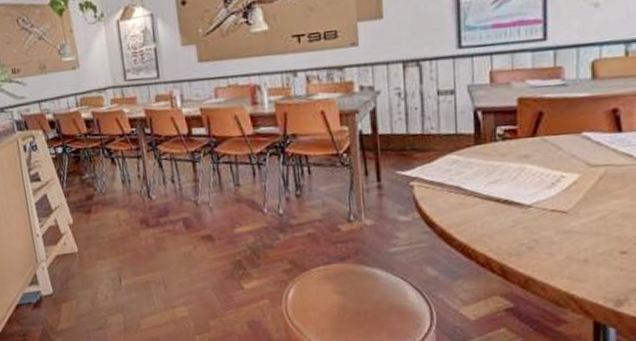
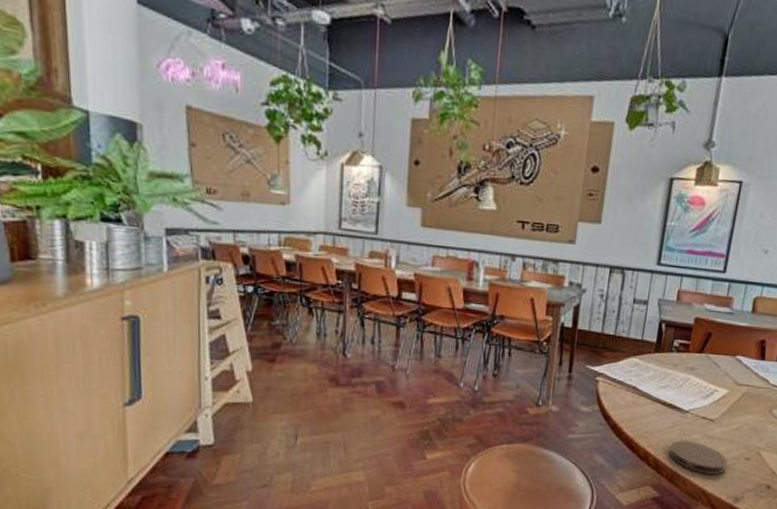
coaster: none [517,239,596,277] -> present [669,441,728,476]

